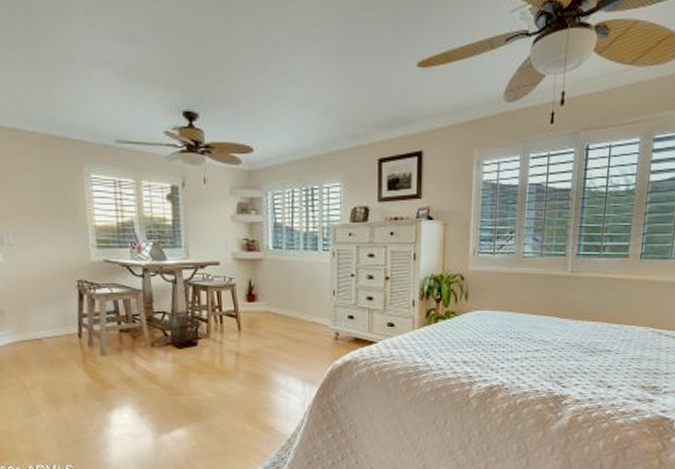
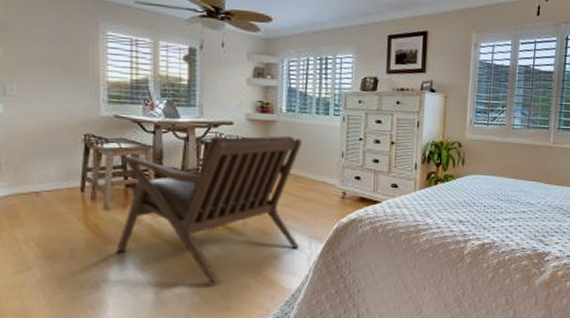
lounge chair: none [115,275,292,428] -> present [116,136,303,283]

